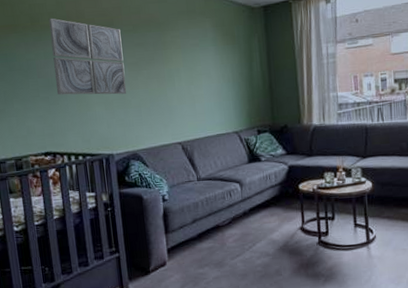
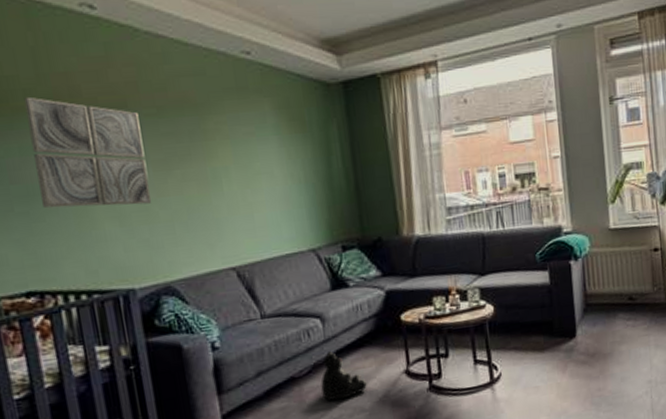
plush toy: none [237,209,272,246] -> present [320,351,368,401]

